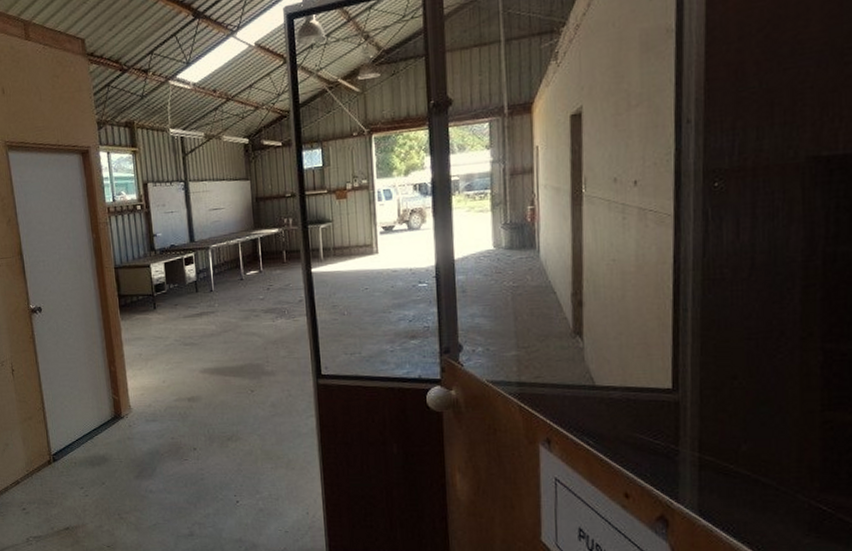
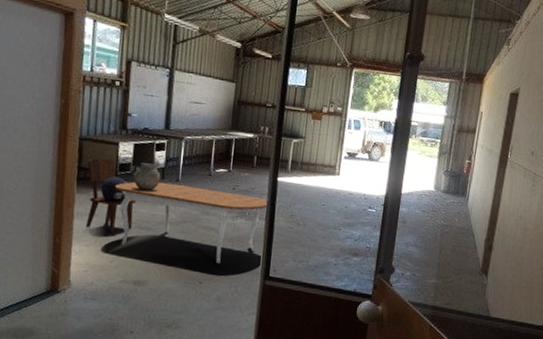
dining chair: none [126,282,177,353] -> present [86,158,136,232]
motorcycle helmet: none [141,298,165,324] -> present [100,176,127,203]
dining table: none [154,292,307,369] -> present [115,182,269,264]
ceramic pot: none [168,279,195,307] -> present [133,162,161,191]

